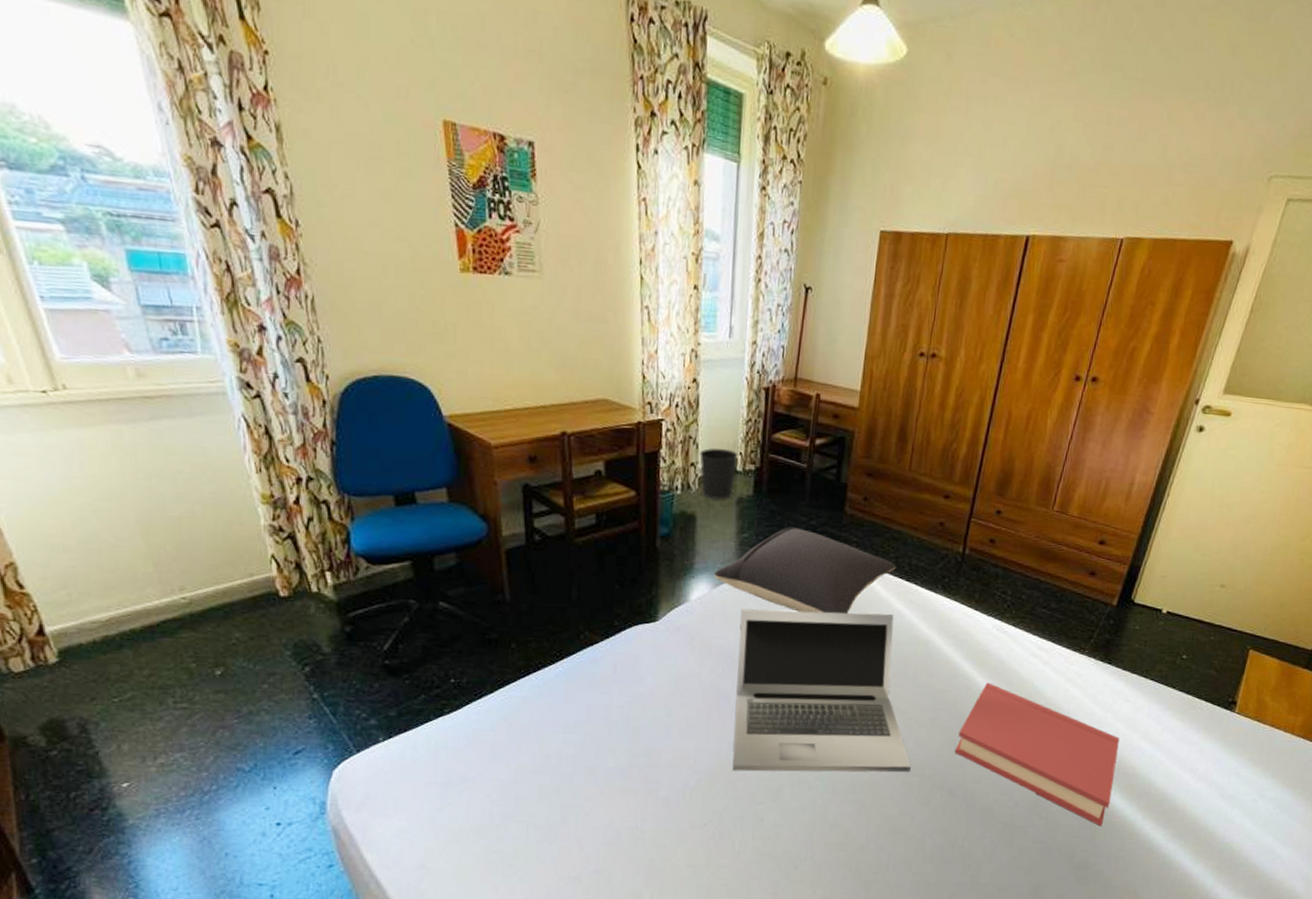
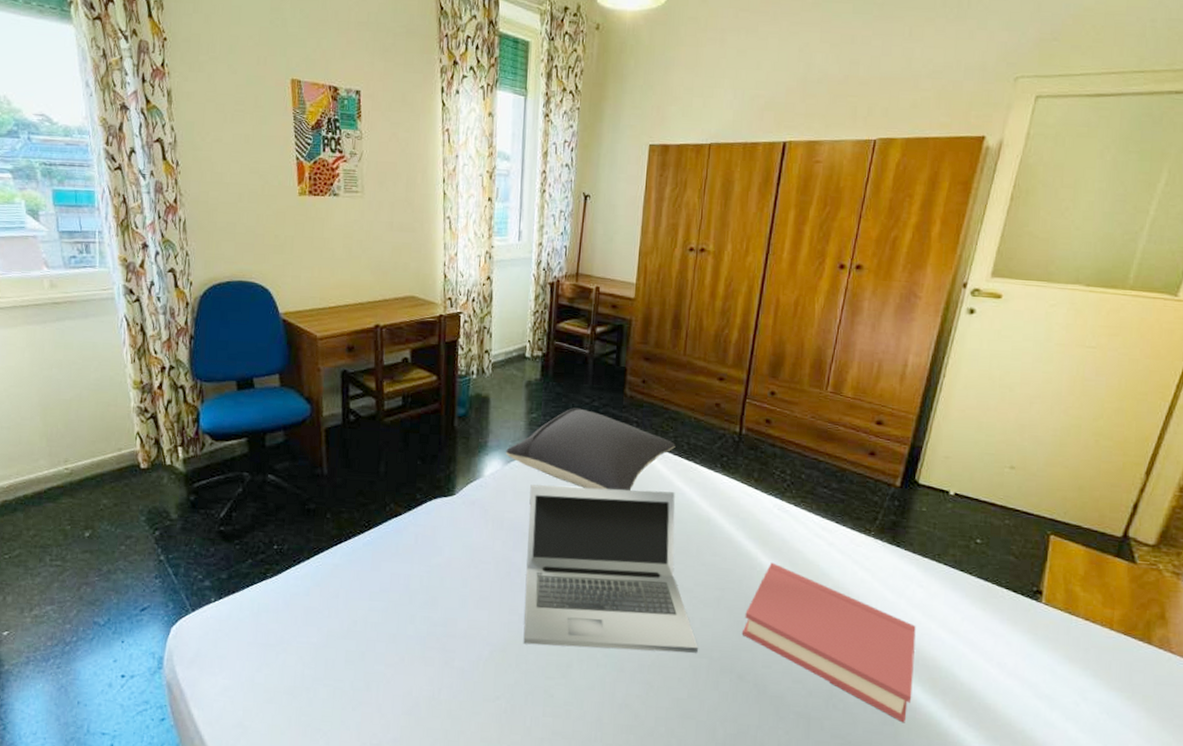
wastebasket: present [700,448,738,500] -> none [493,336,527,383]

